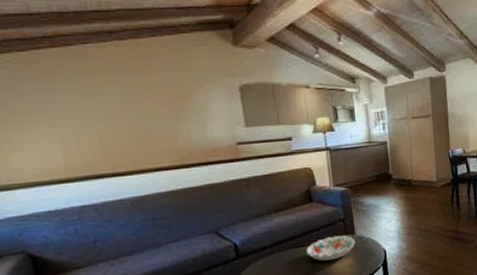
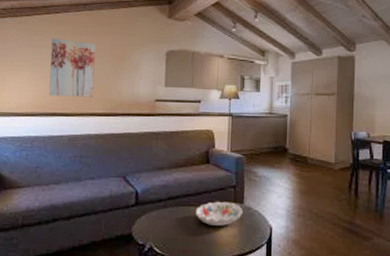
wall art: none [71,79,153,155] -> present [49,38,96,97]

